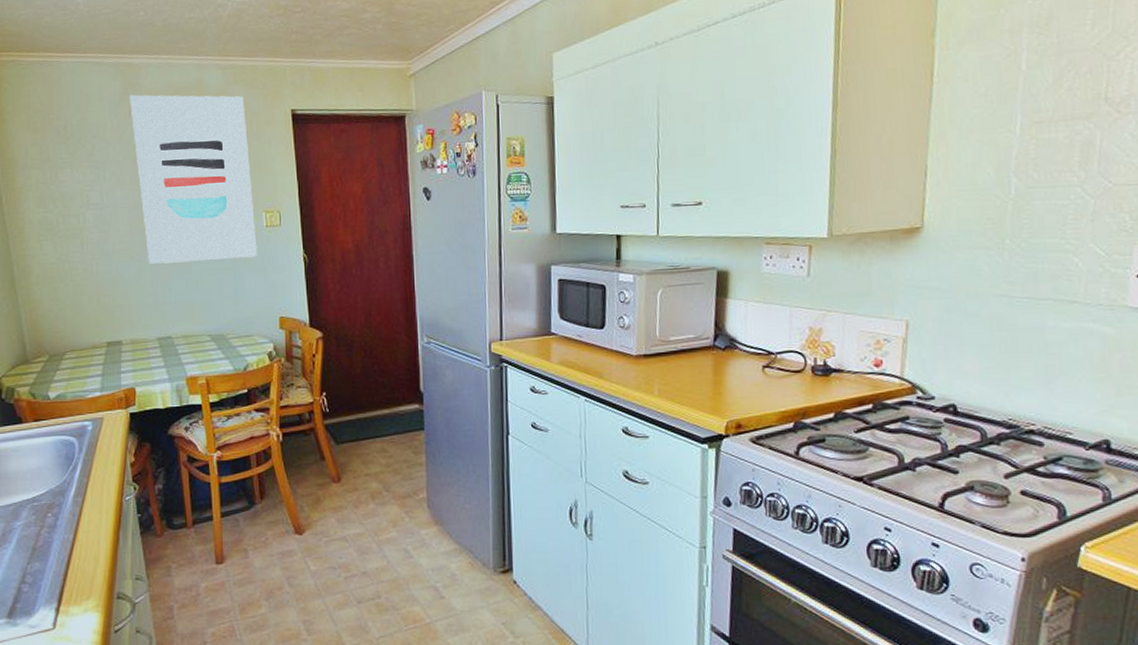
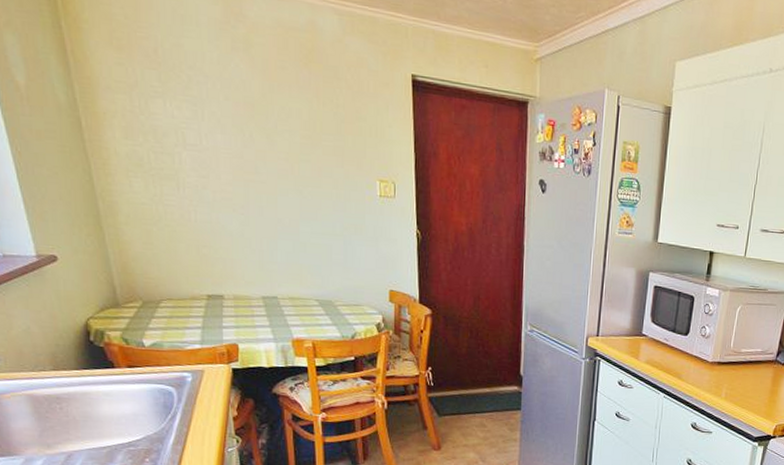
wall art: present [130,95,257,264] -> none [232,25,370,227]

